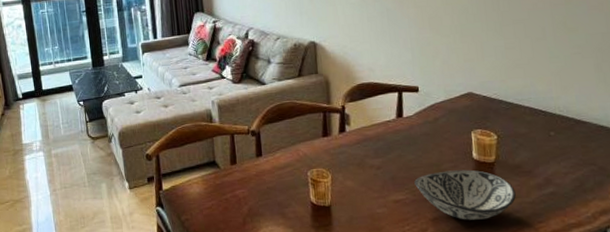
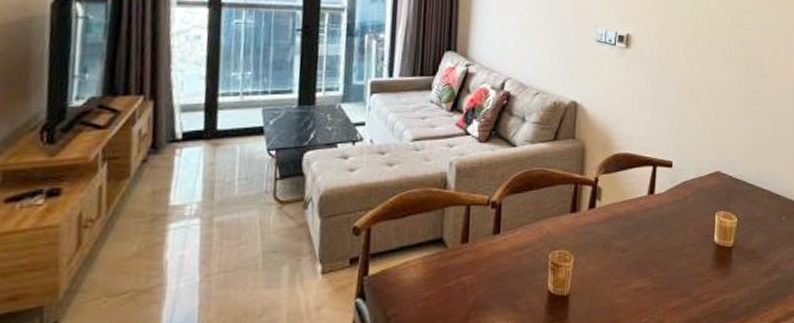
decorative bowl: present [414,169,516,220] -> none [657,254,747,310]

